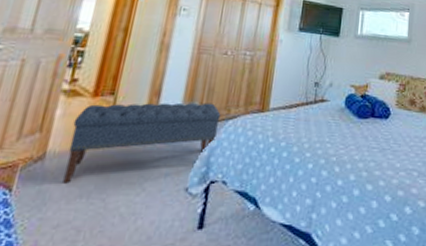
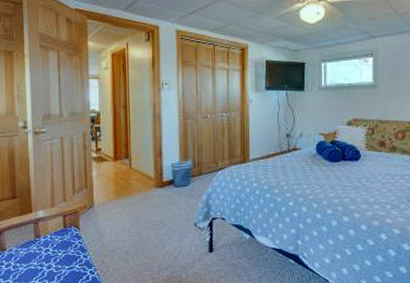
bench: present [63,102,221,184] -> none [106,159,211,223]

